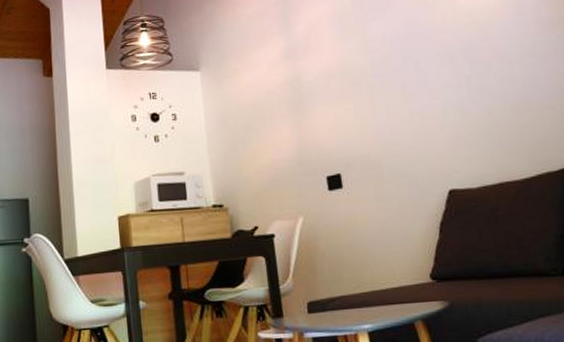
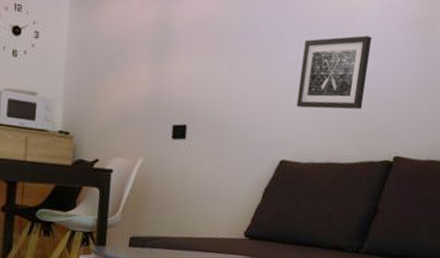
wall art: none [442,47,522,133] -> present [296,35,372,110]

